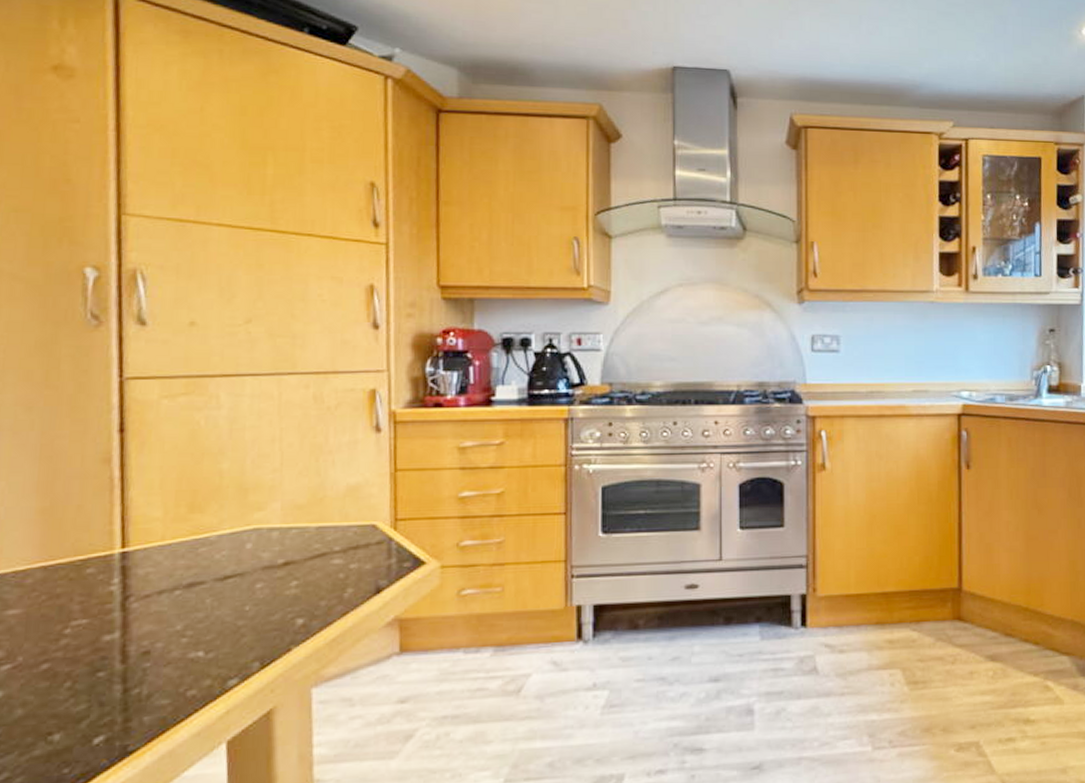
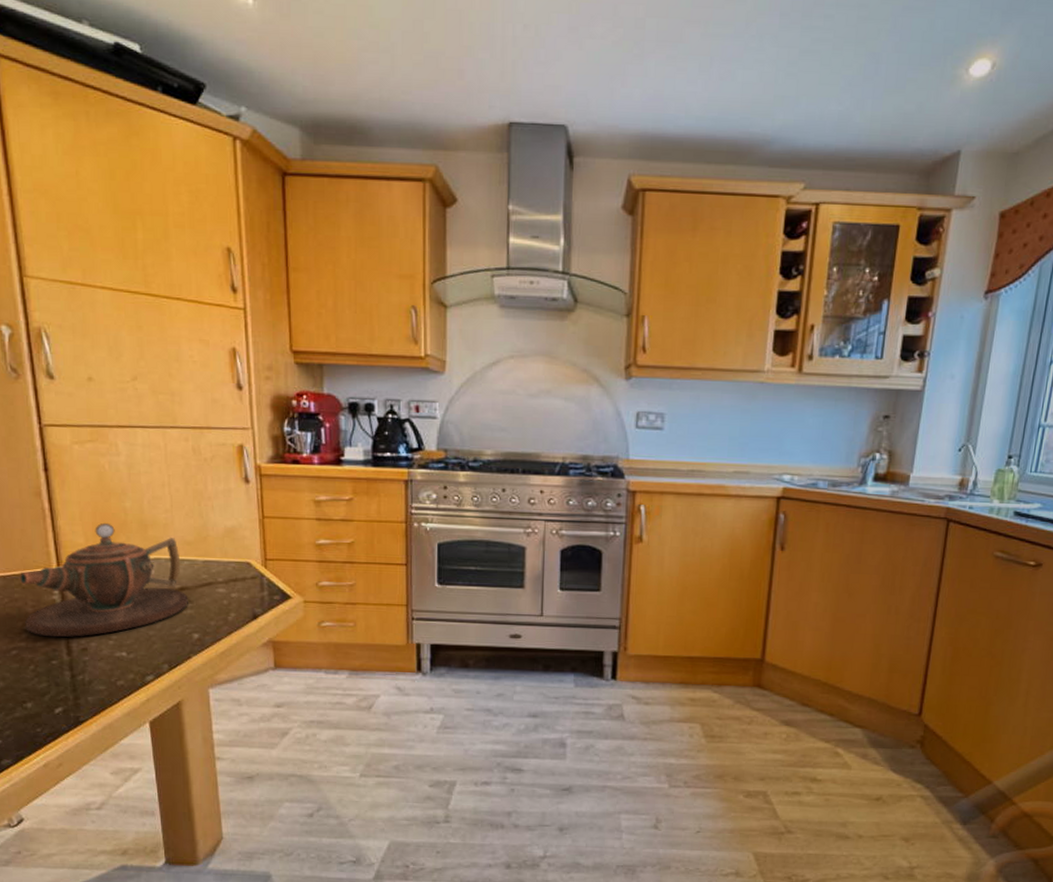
teapot: none [66,489,294,641] -> present [19,522,188,638]

